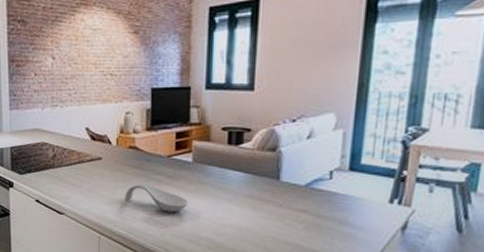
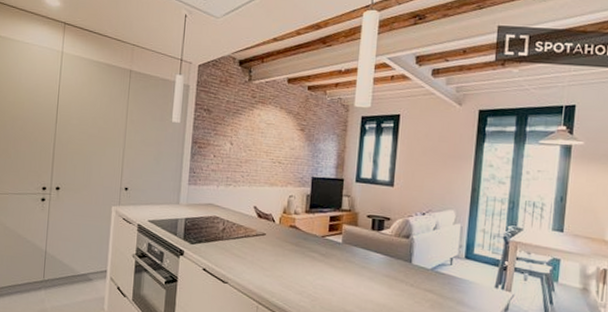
spoon rest: present [124,183,189,213] -> none [282,259,337,287]

